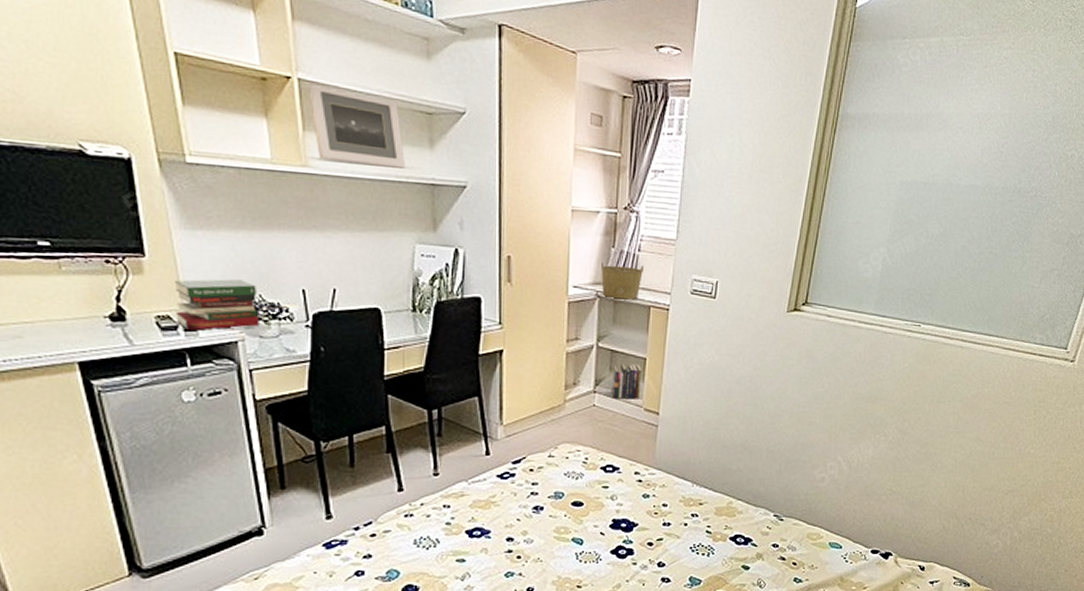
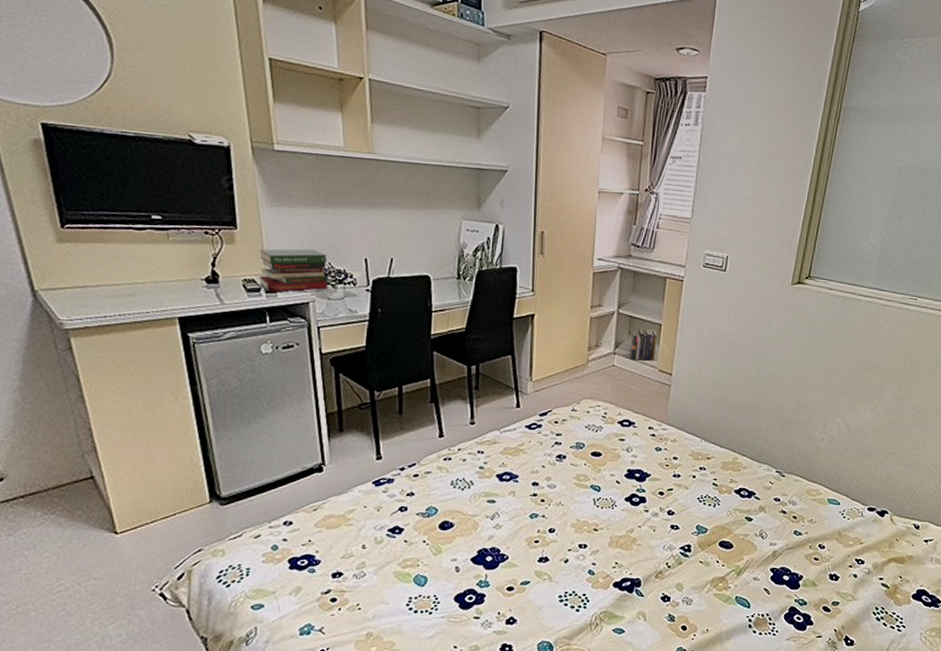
picture frame: present [307,83,406,169] -> none [376,83,457,155]
basket: present [601,262,643,300] -> none [623,237,661,272]

